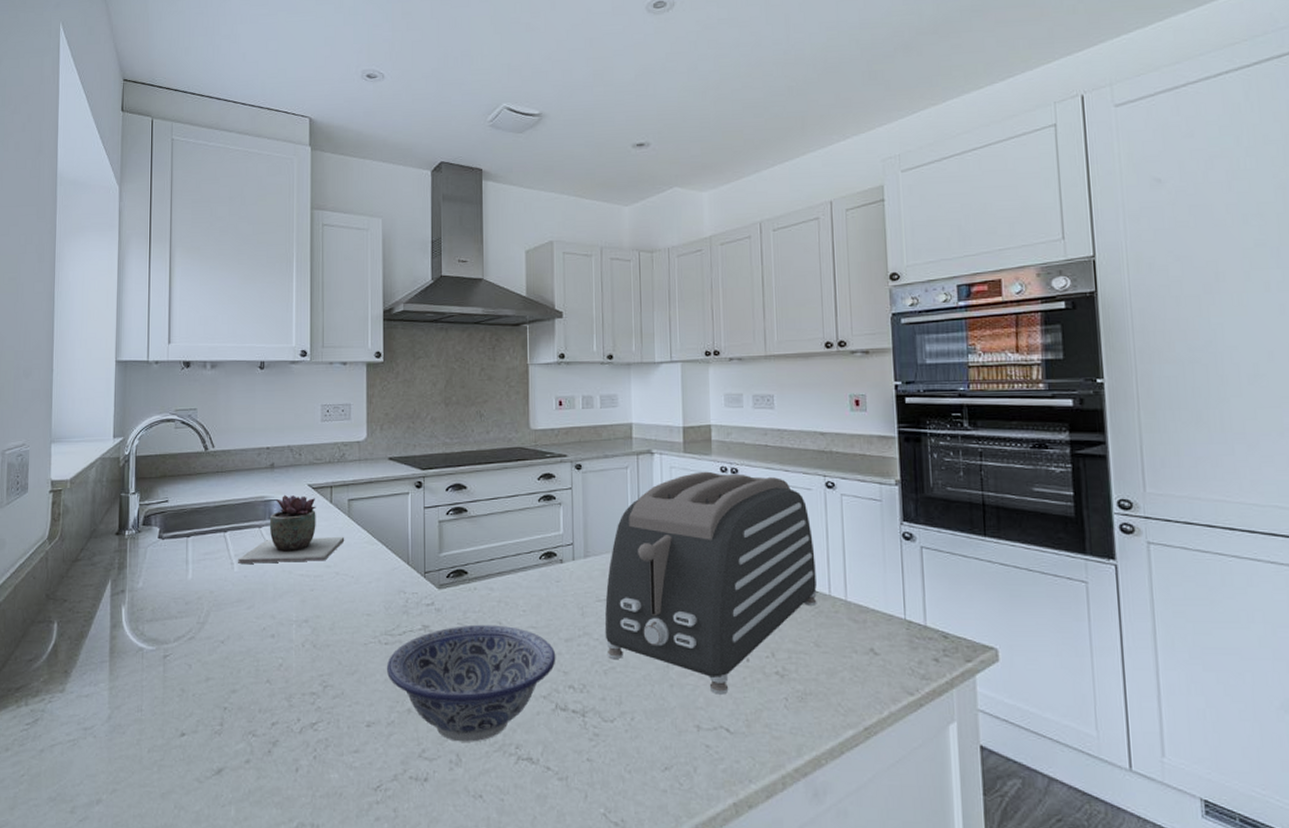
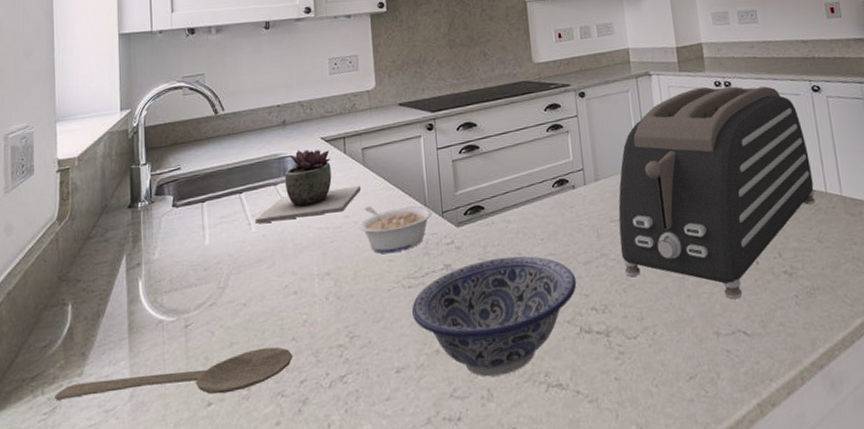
wooden spoon: none [37,687,266,726] -> present [55,347,293,400]
legume: none [340,559,415,608] -> present [359,206,433,254]

